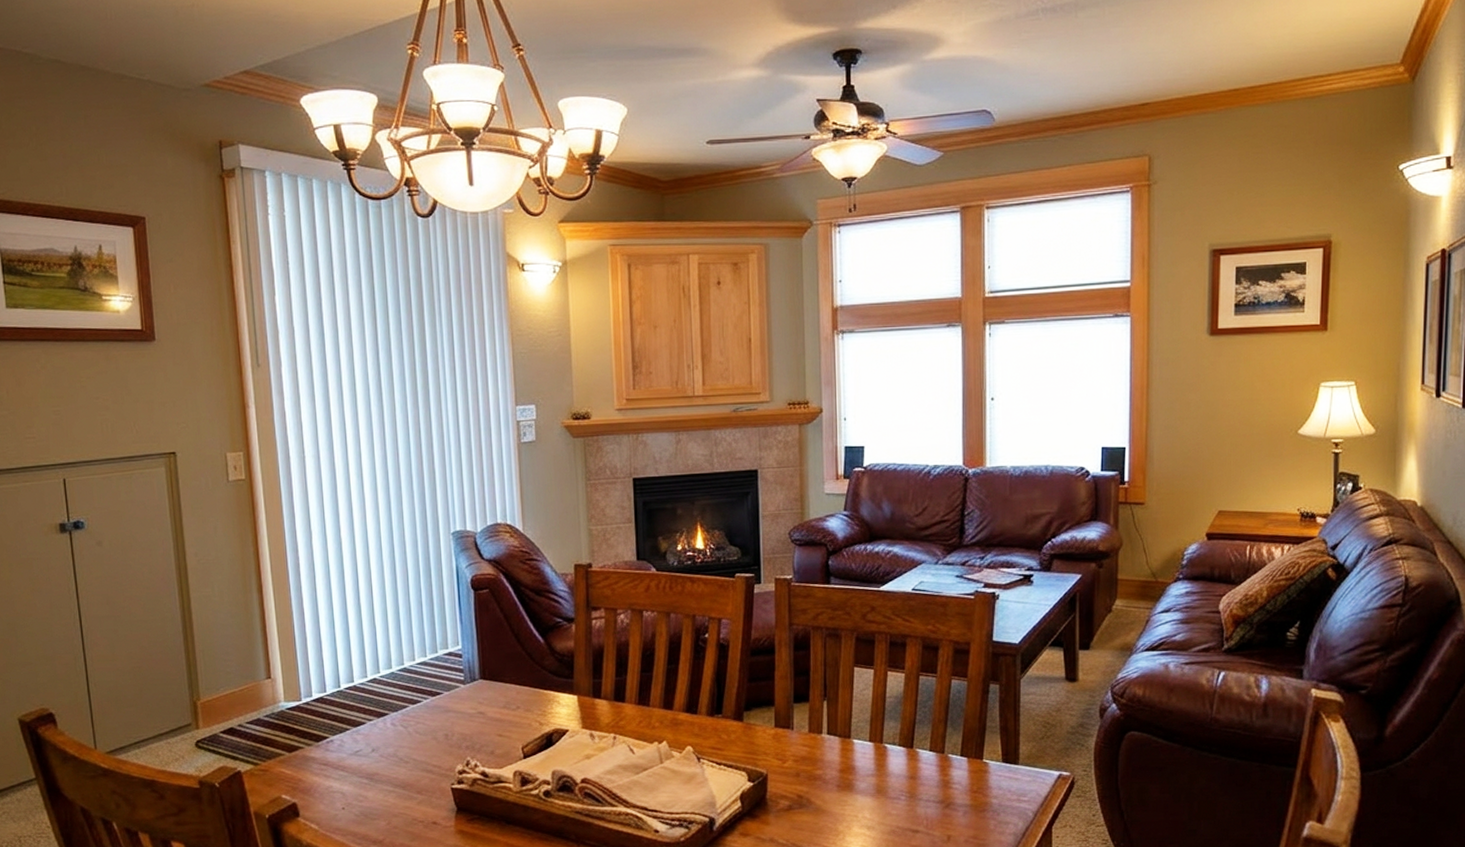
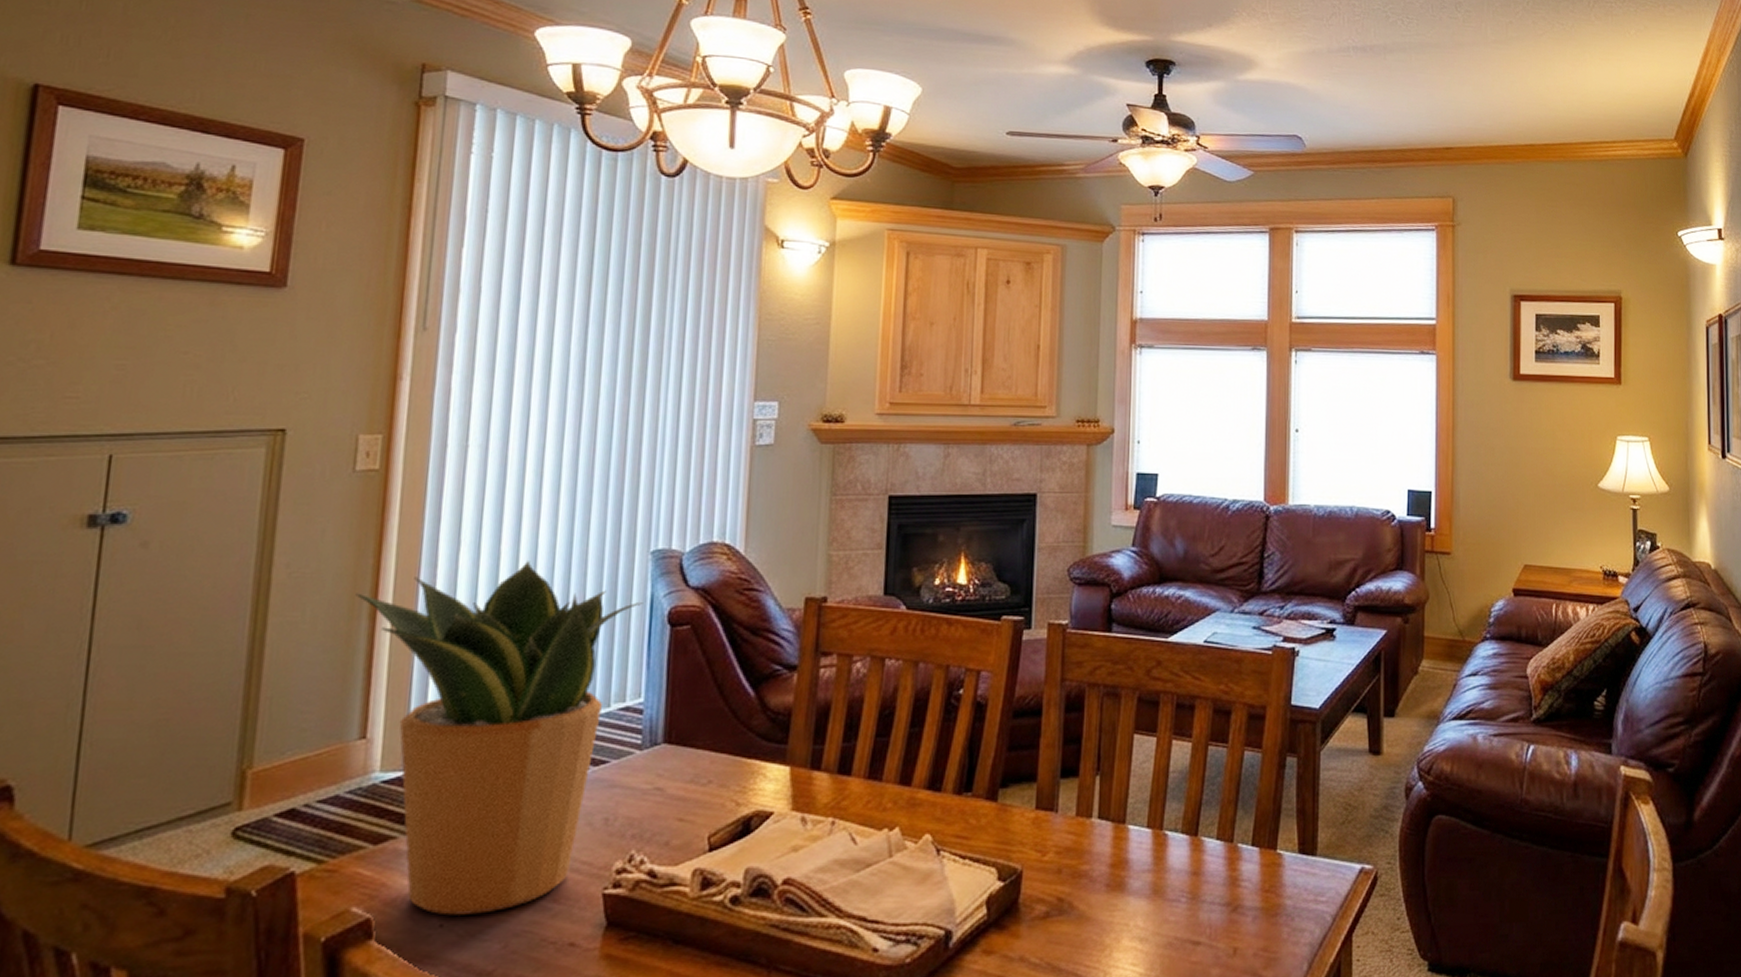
potted plant: none [245,544,451,802] -> present [355,561,643,916]

